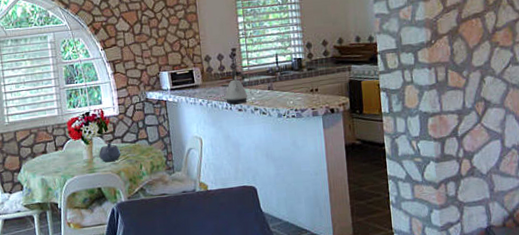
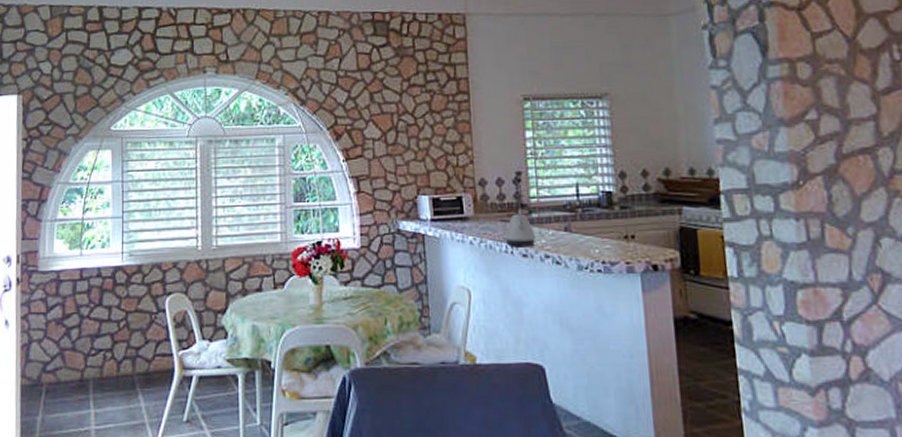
teapot: present [99,142,121,162] -> none [330,284,360,310]

